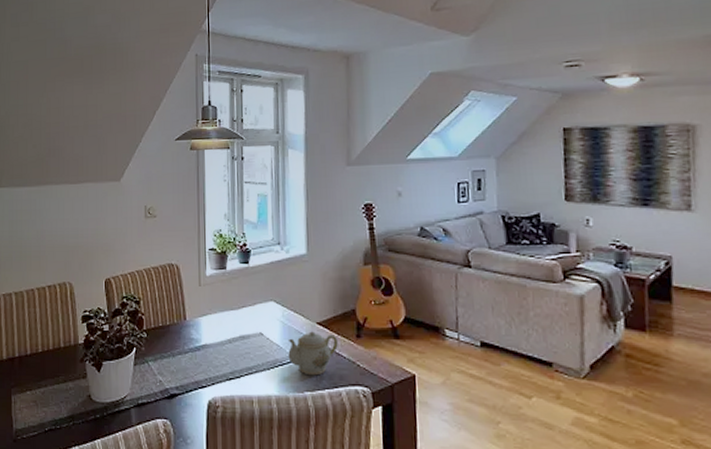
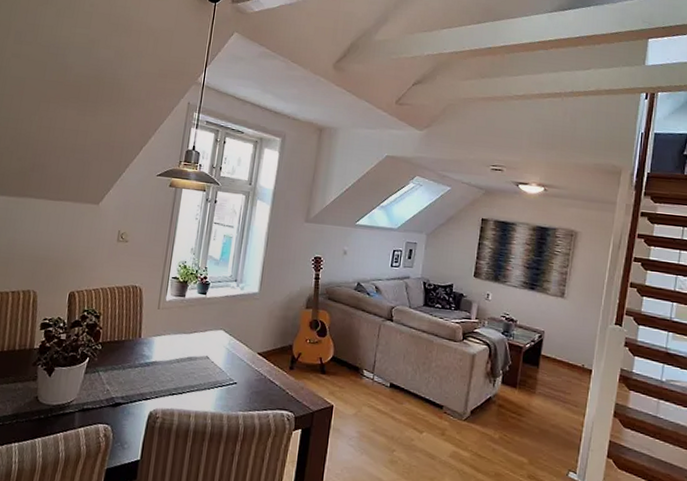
teapot: present [288,331,338,376] -> none [228,360,273,399]

